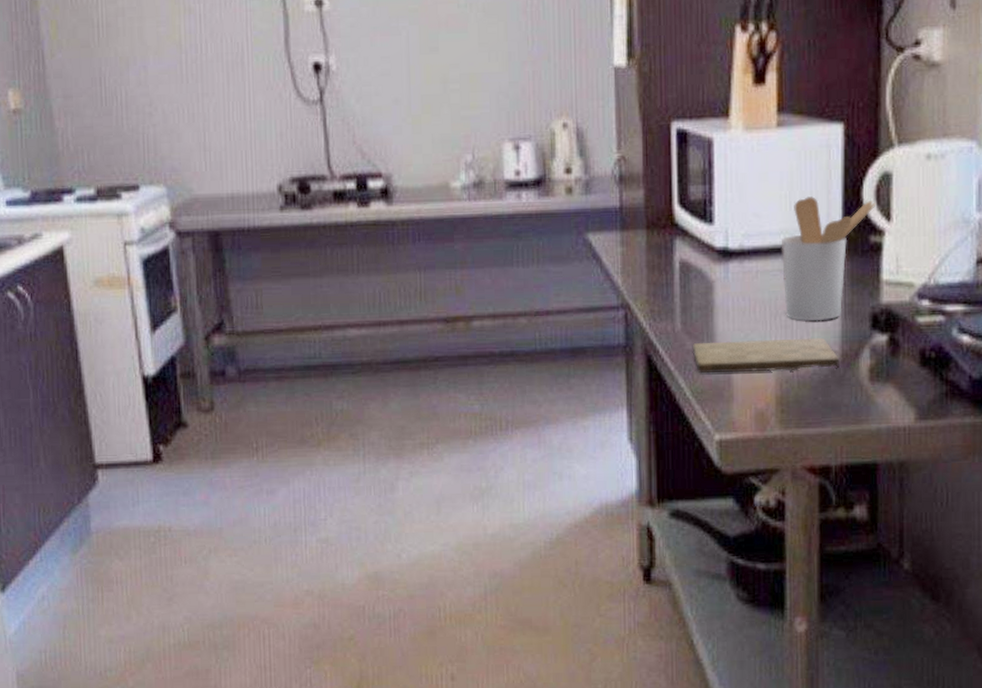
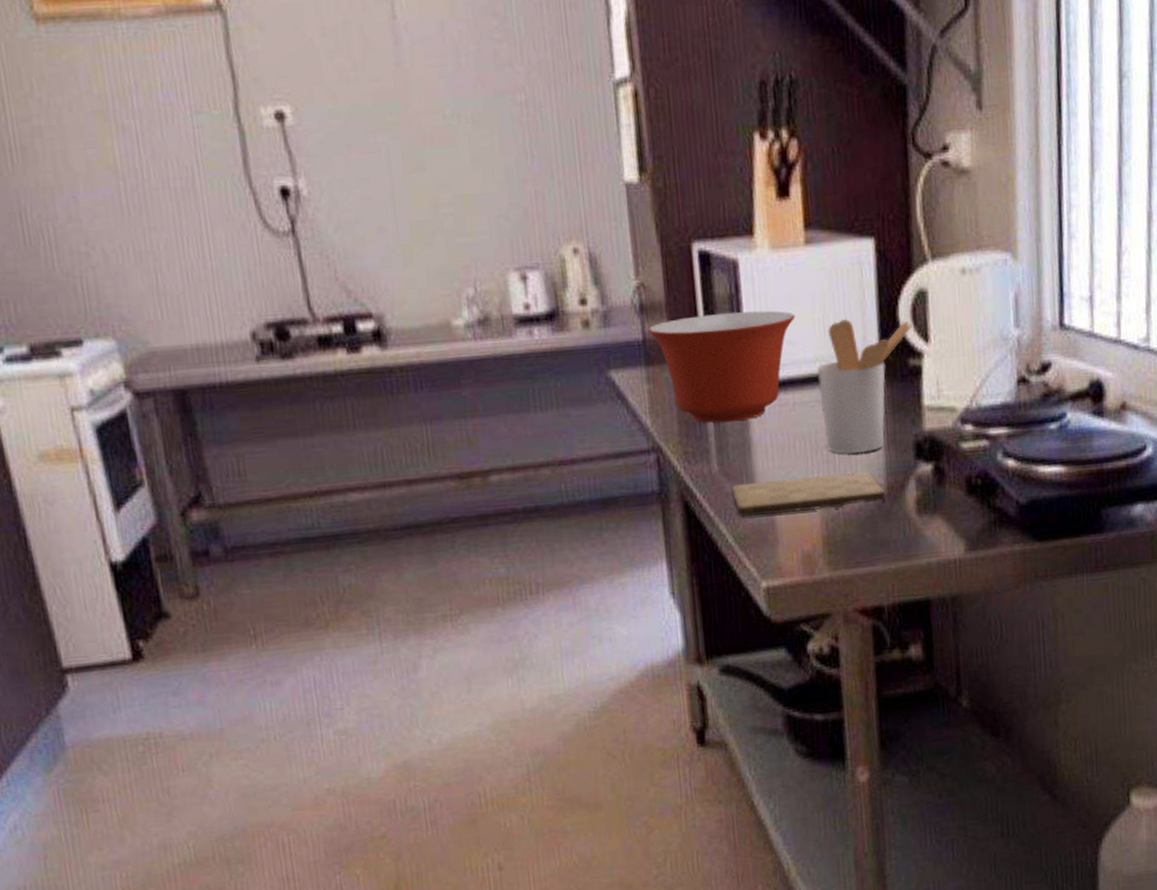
mixing bowl: none [625,185,764,286] -> present [647,310,796,423]

